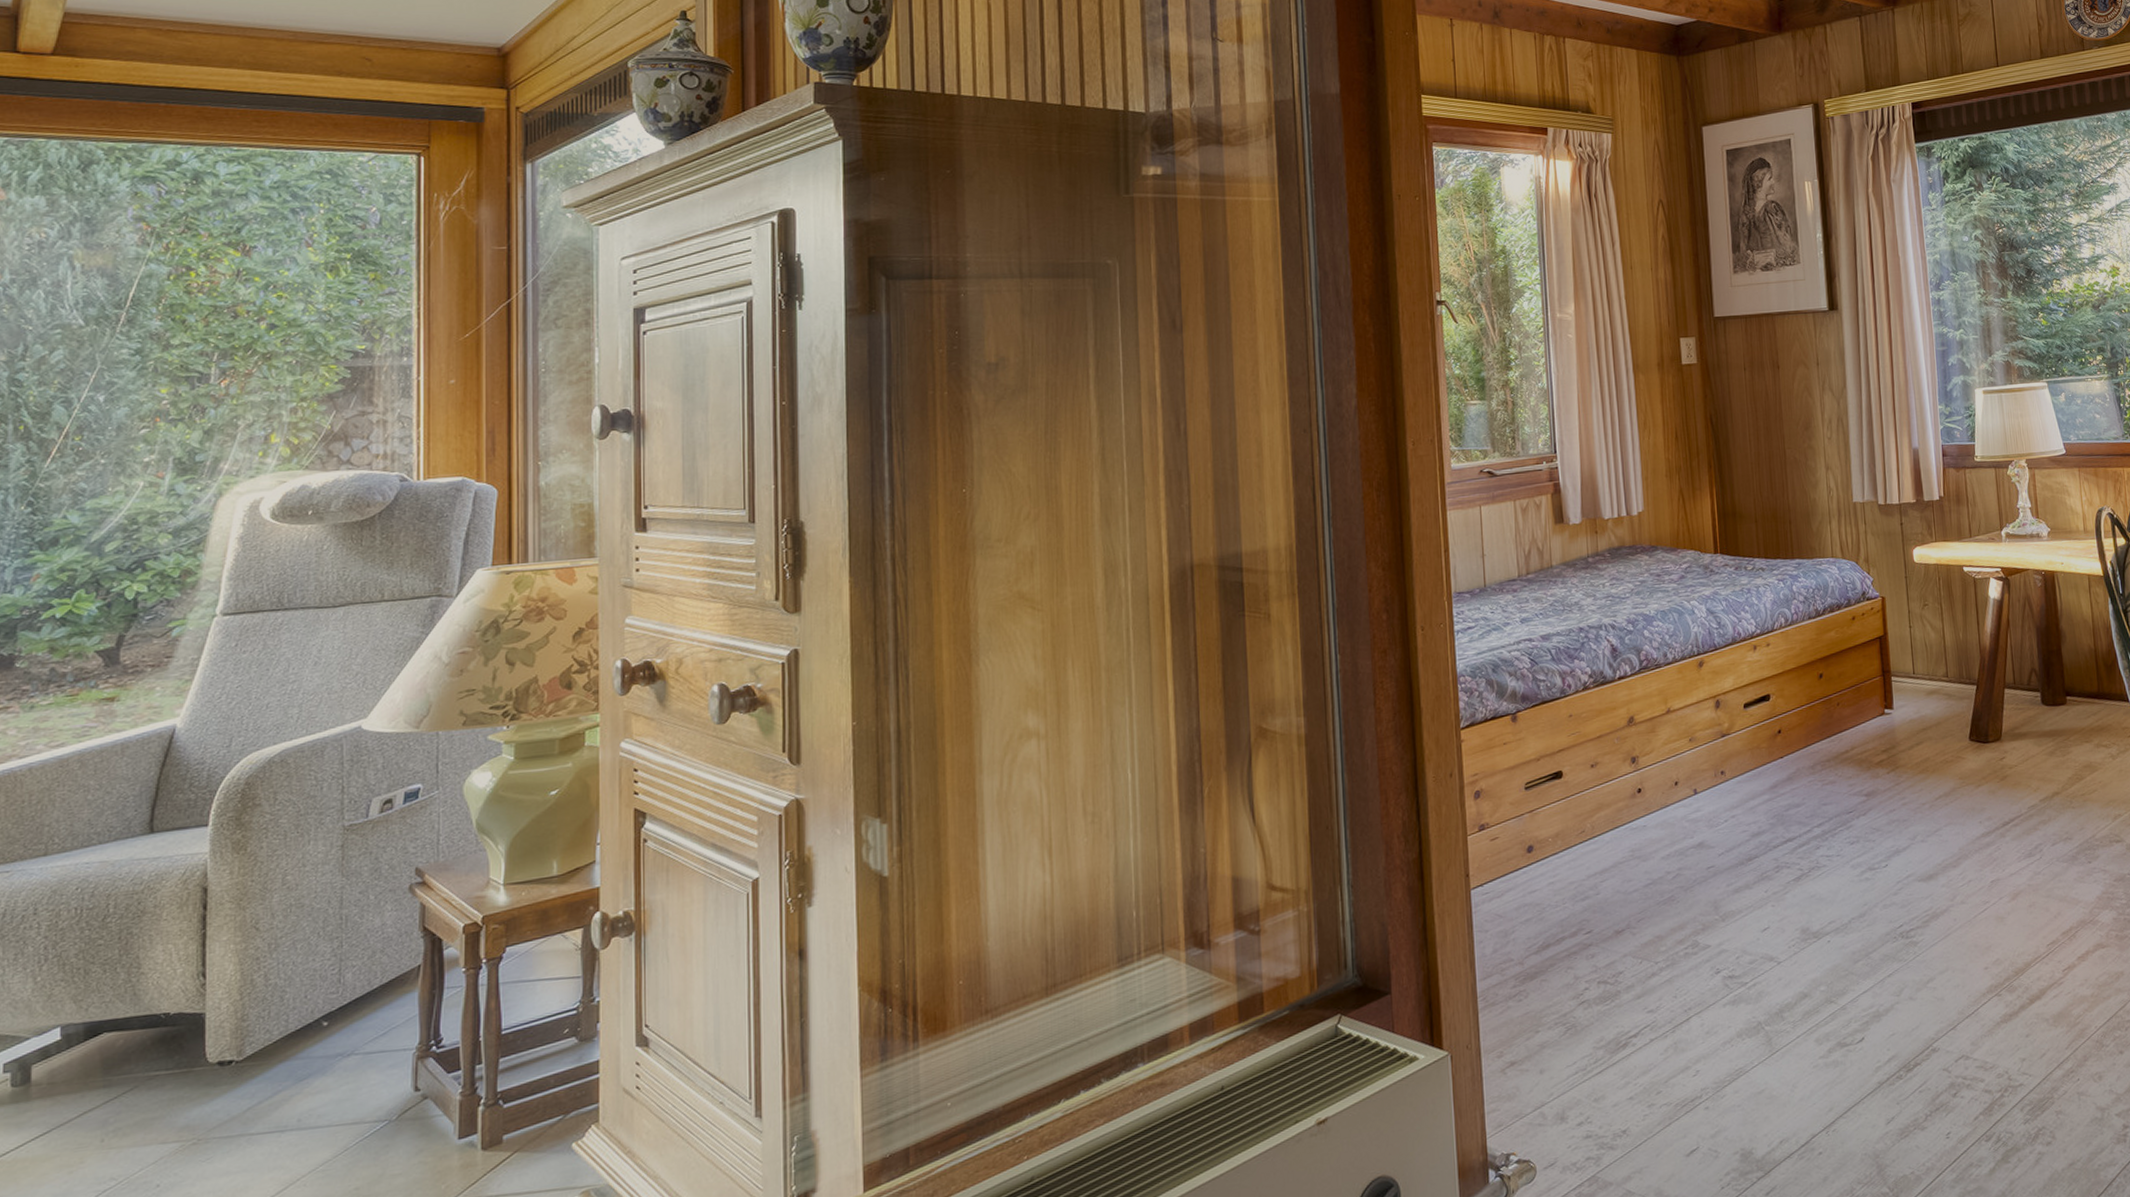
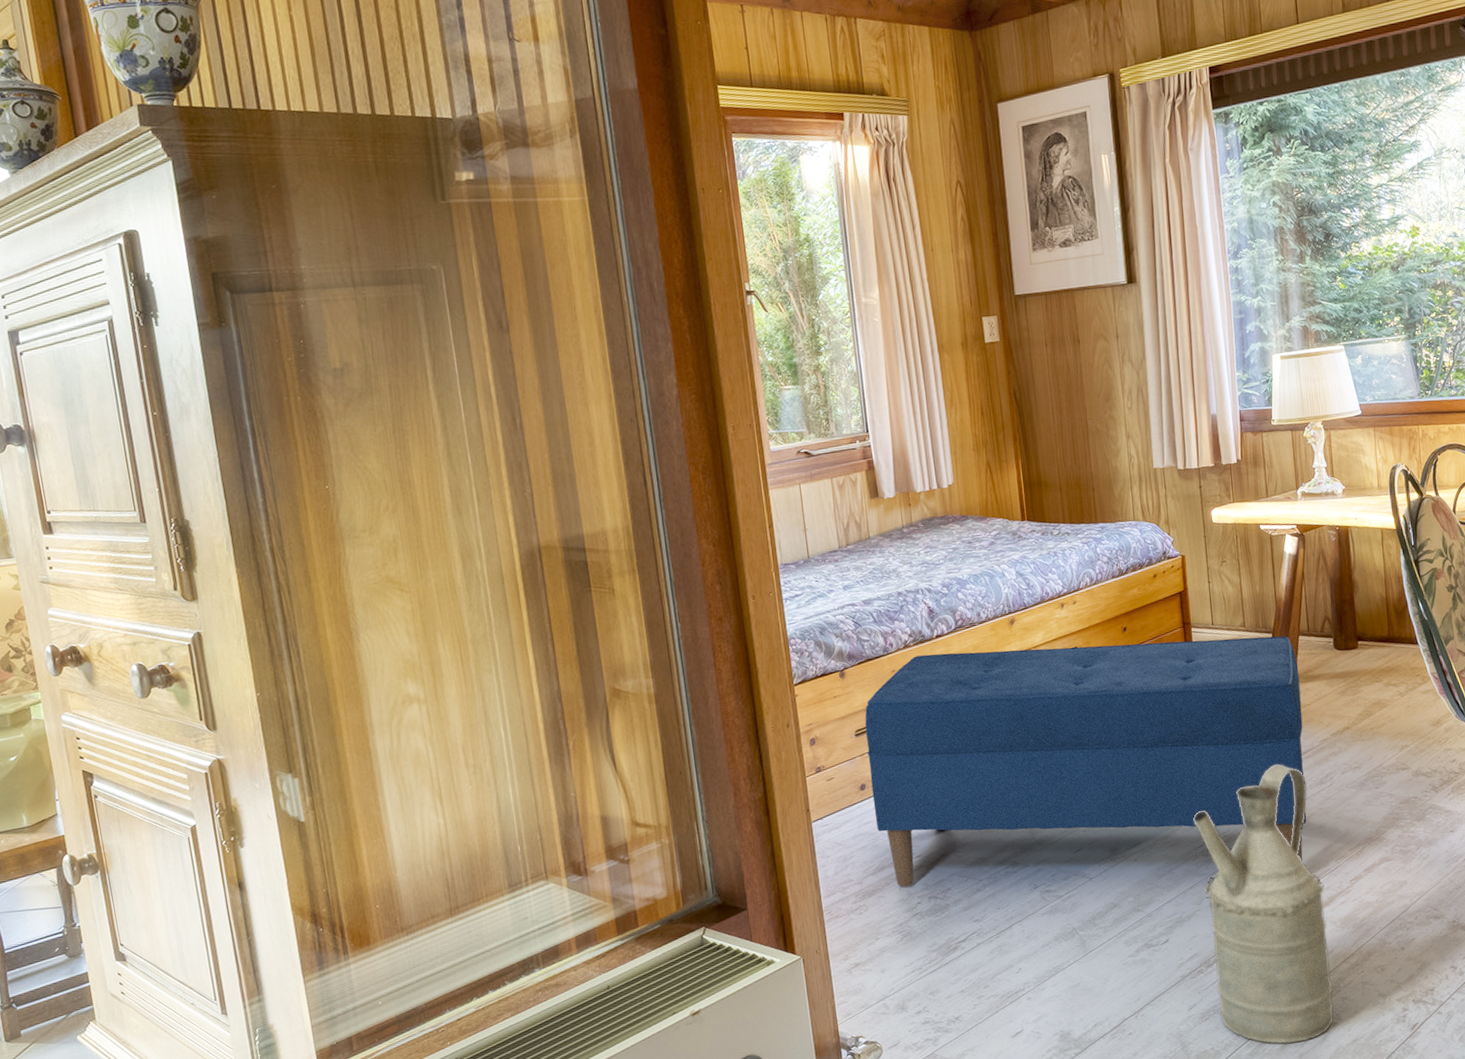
bench: none [1536,688,2015,969] -> present [865,636,1307,887]
watering can: none [1892,833,2047,1168] -> present [1193,764,1334,1044]

